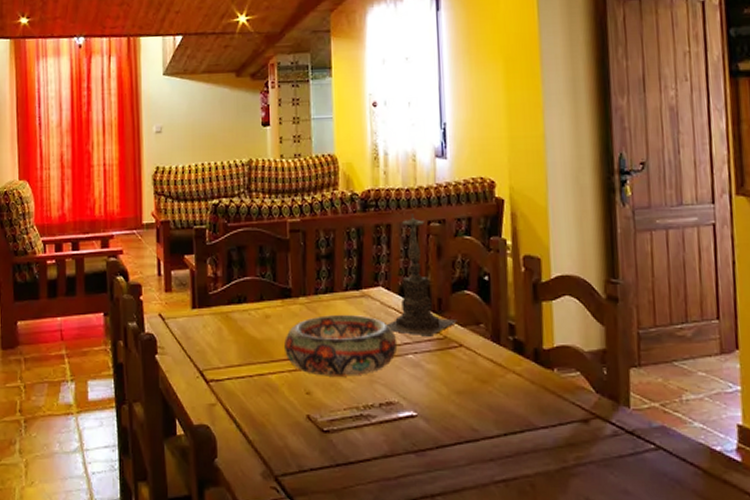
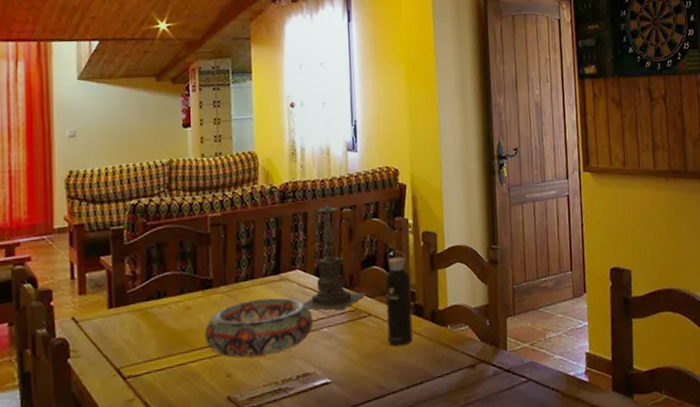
water bottle: none [479,275,512,386] -> present [385,250,413,346]

